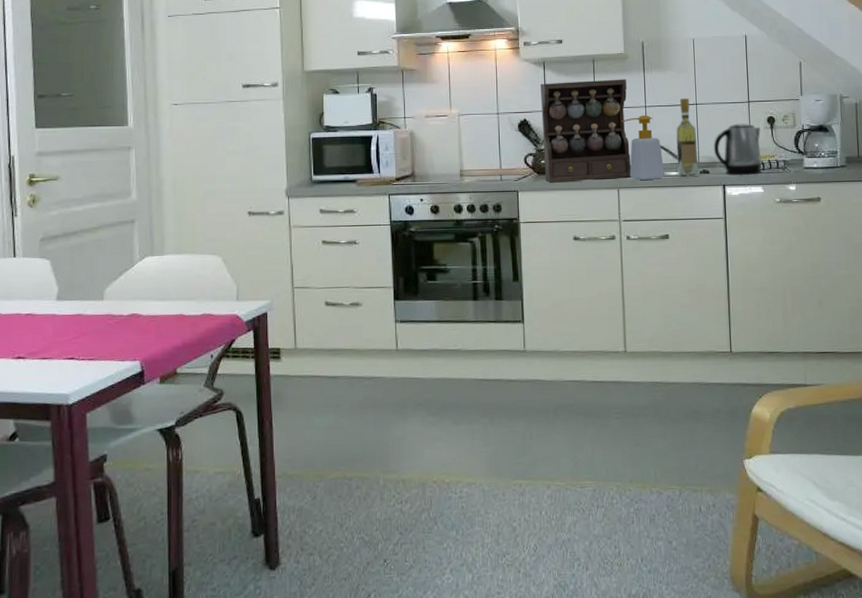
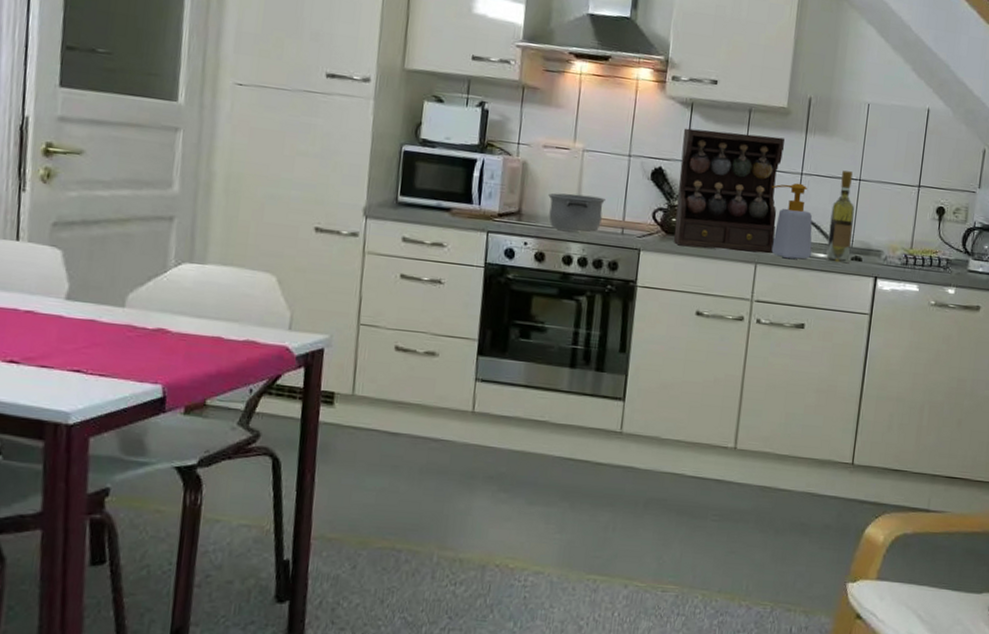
cooking pot: none [435,152,483,184] -> present [548,193,605,233]
kettle: present [713,122,762,176] -> none [870,209,927,272]

